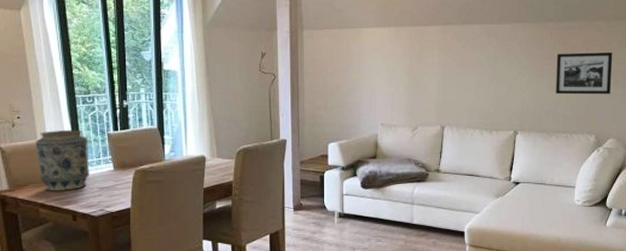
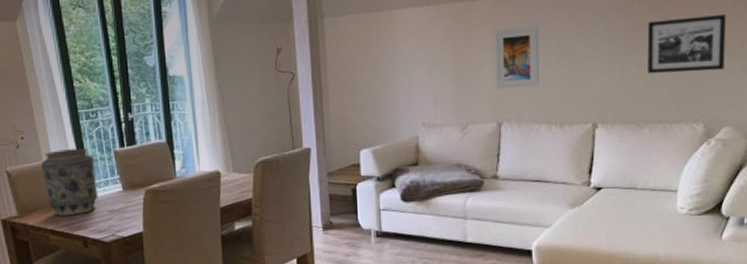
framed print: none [441,50,475,99] -> present [495,26,540,89]

